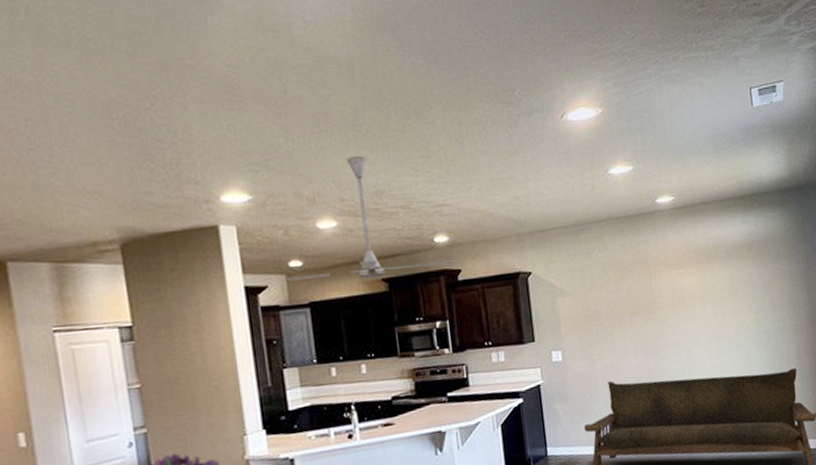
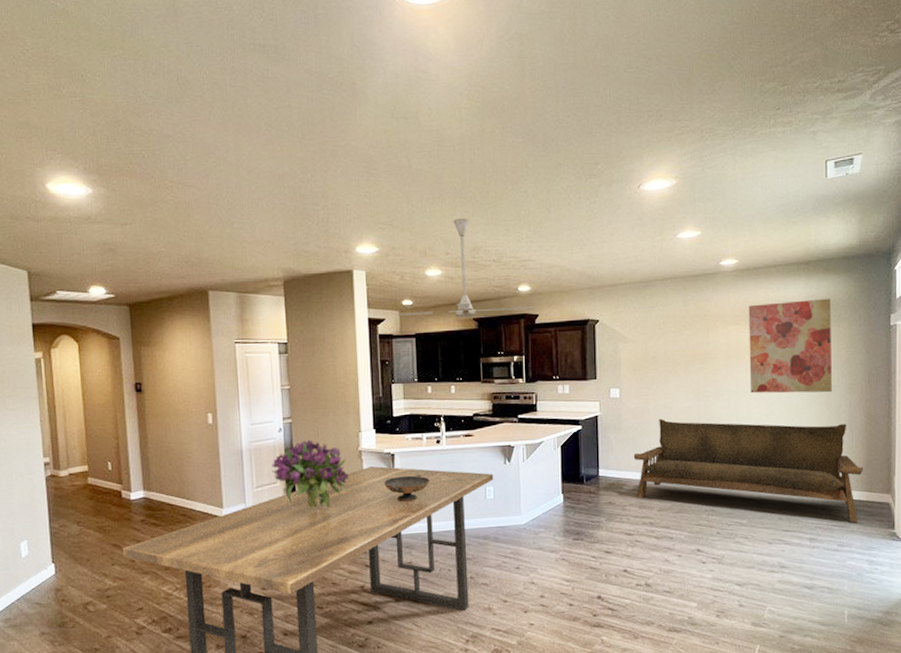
wall art: none [689,235,779,344] -> present [748,299,832,394]

